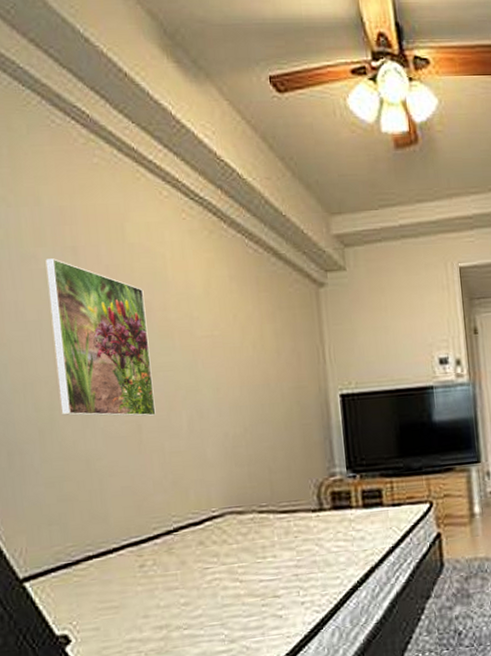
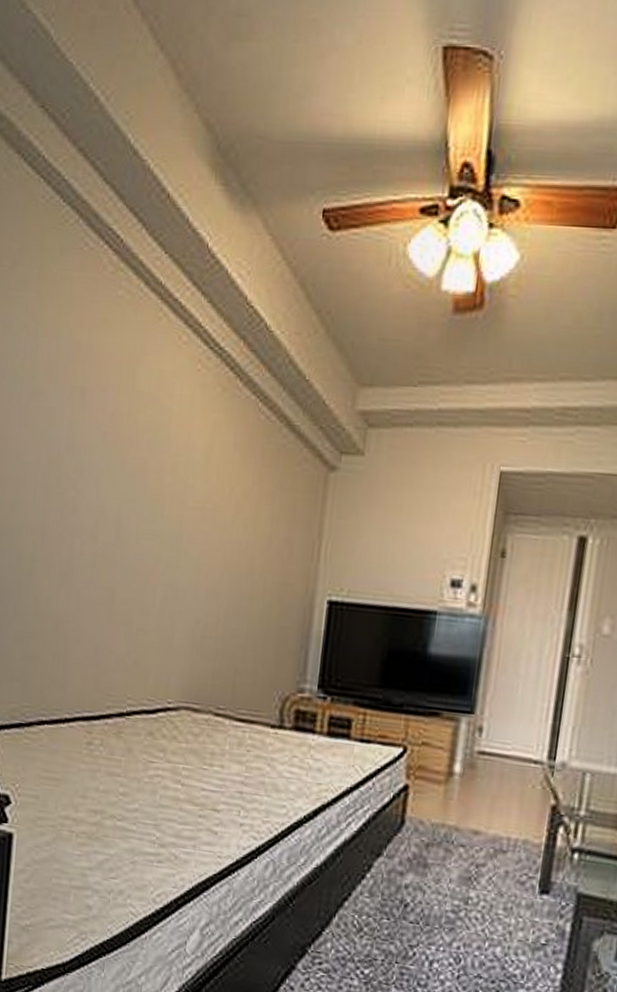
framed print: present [45,258,156,417] -> none [41,397,143,586]

